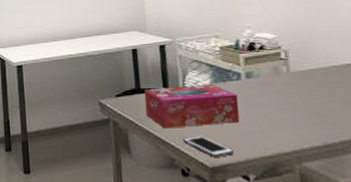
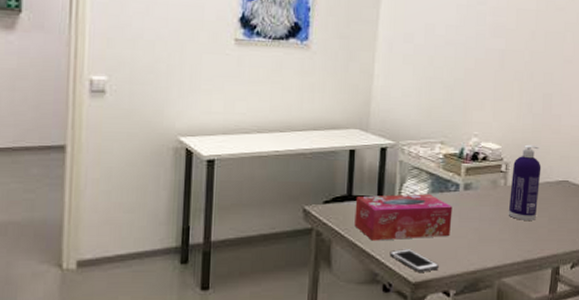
spray bottle: none [292,31,328,105] -> present [508,144,541,220]

